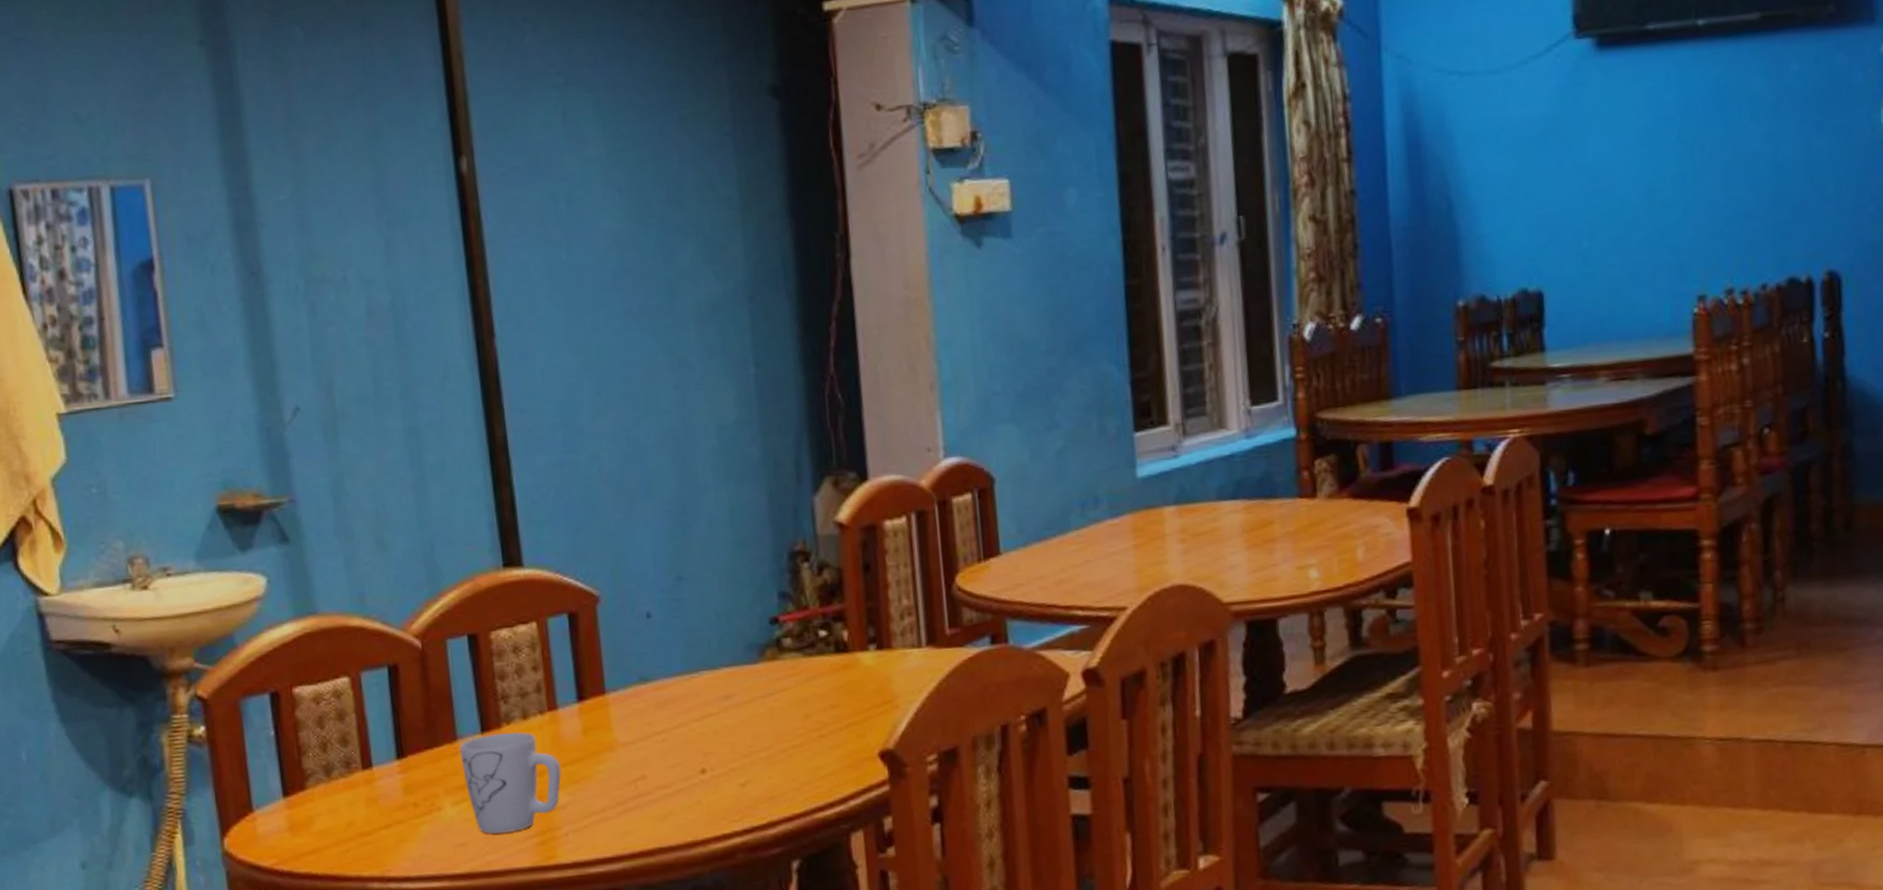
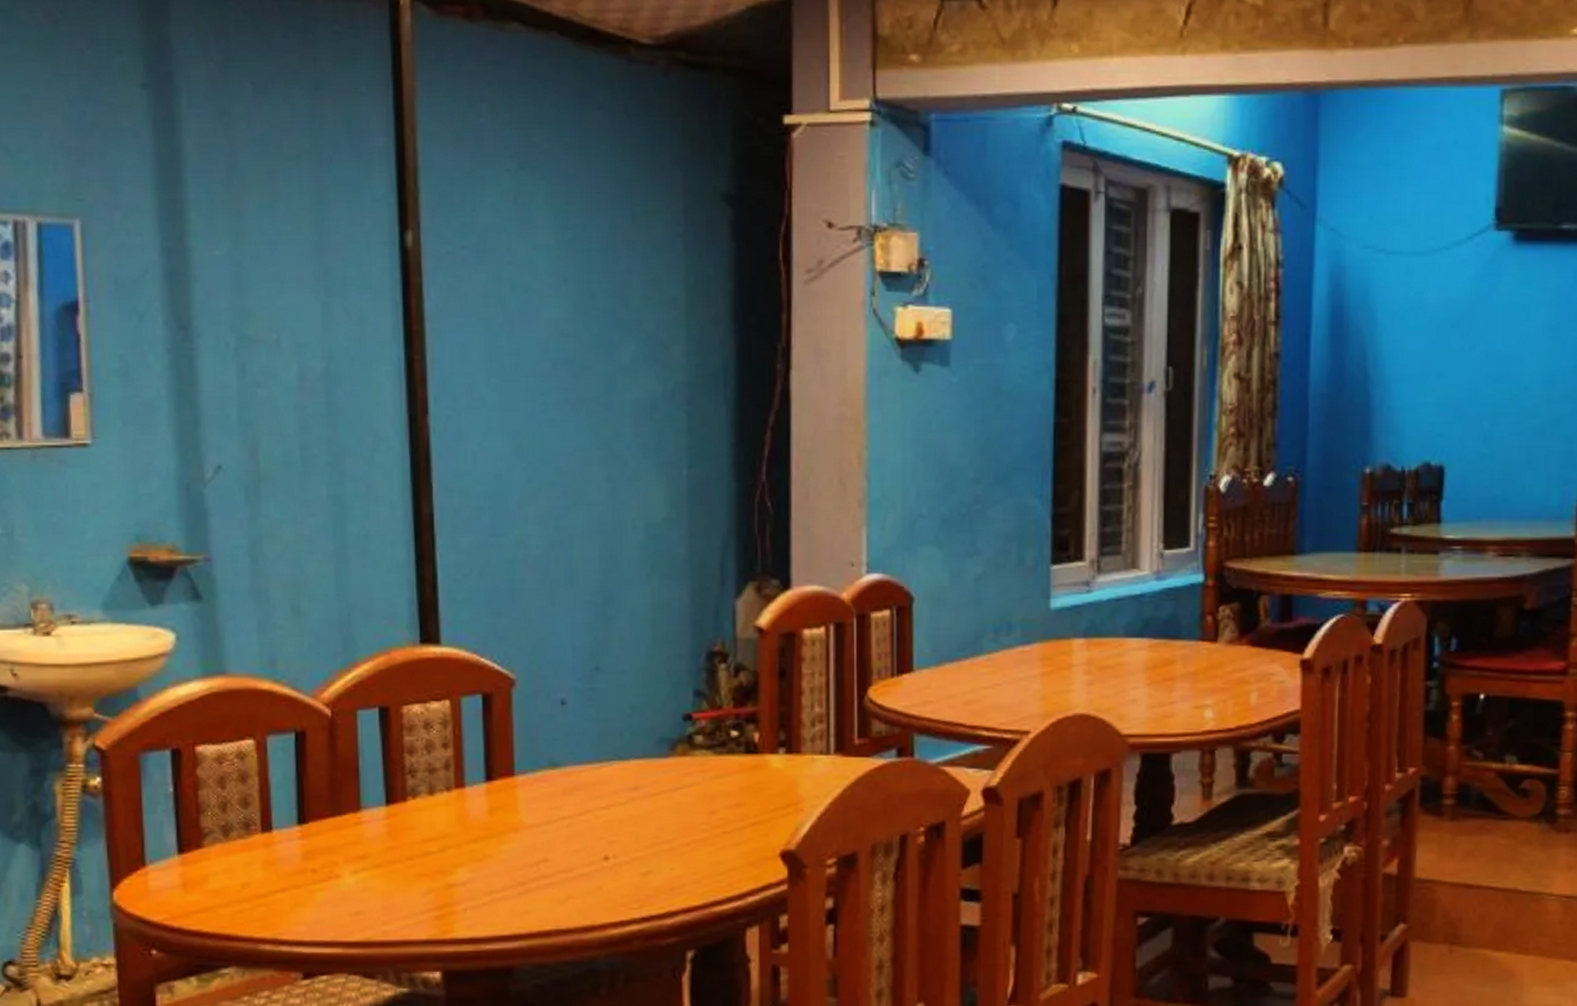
mug: present [459,731,562,835] -> none [363,806,464,906]

